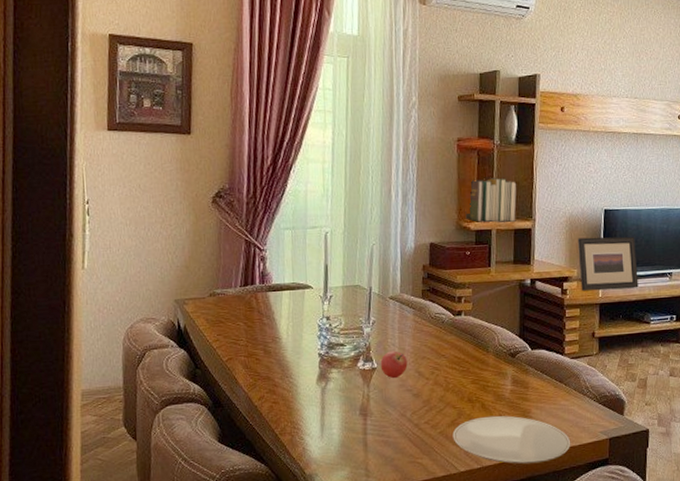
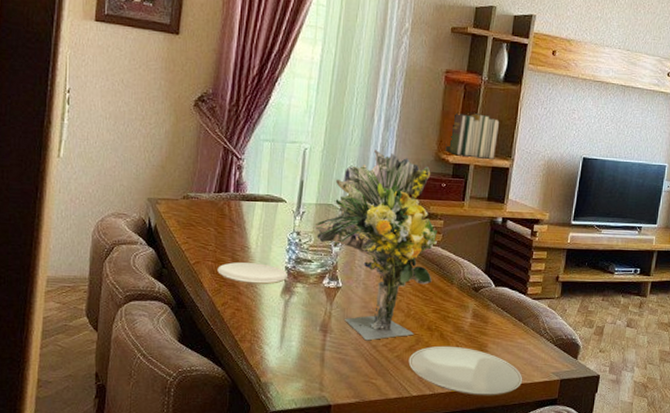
plate: none [250,353,323,376] -> present [217,262,289,285]
bouquet: none [343,226,468,420] -> present [314,150,438,341]
fruit: present [380,350,408,379] -> none [345,272,372,300]
picture frame: present [577,236,639,291] -> none [551,182,610,238]

